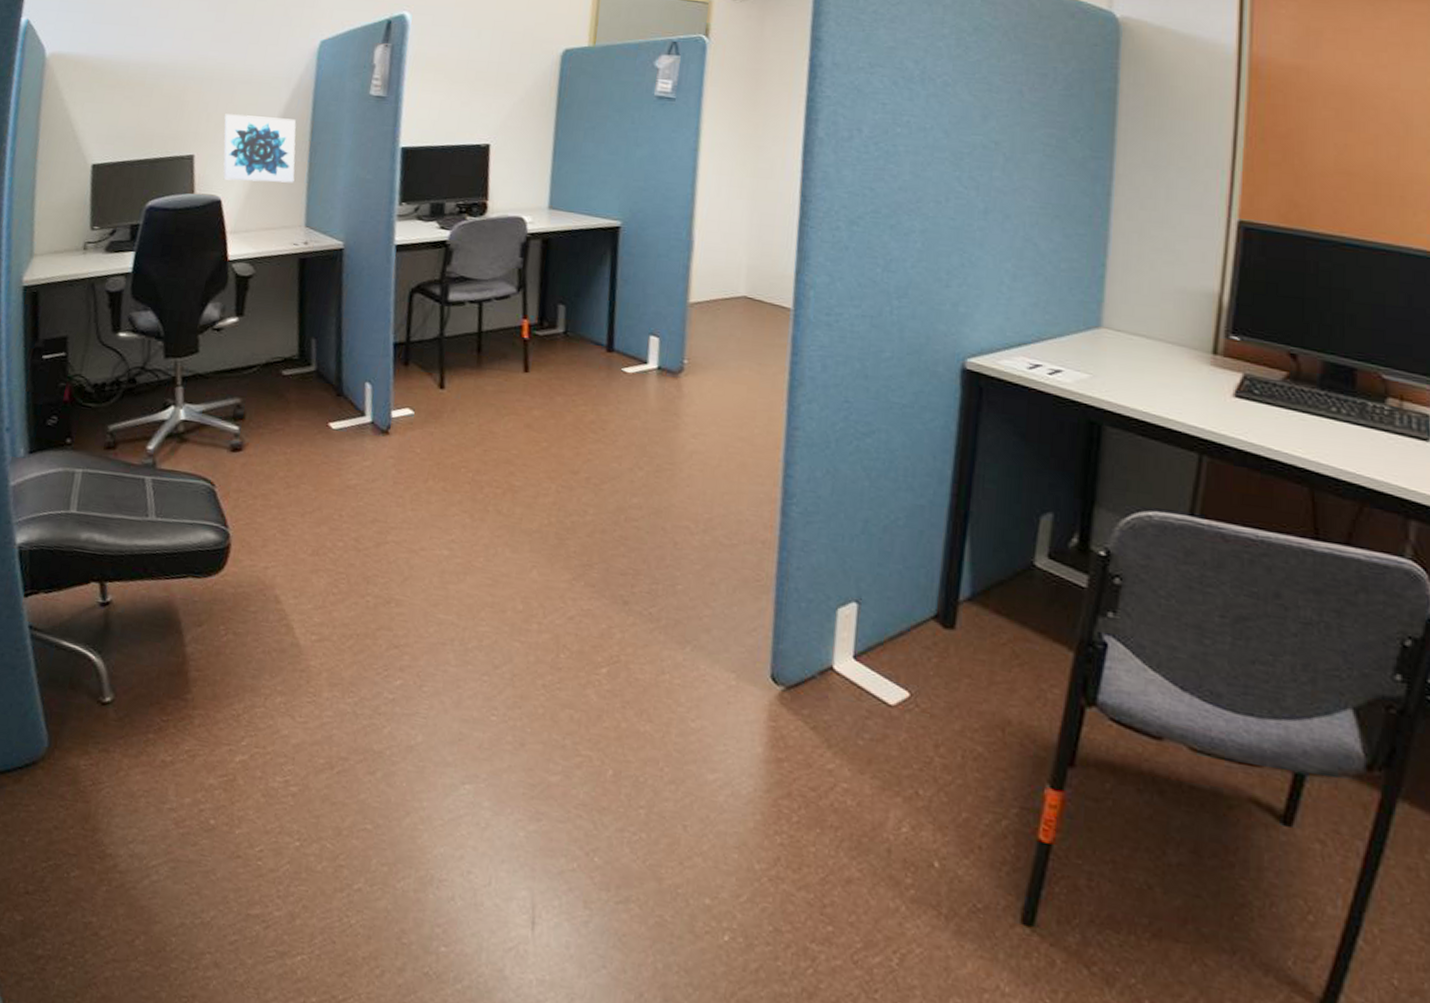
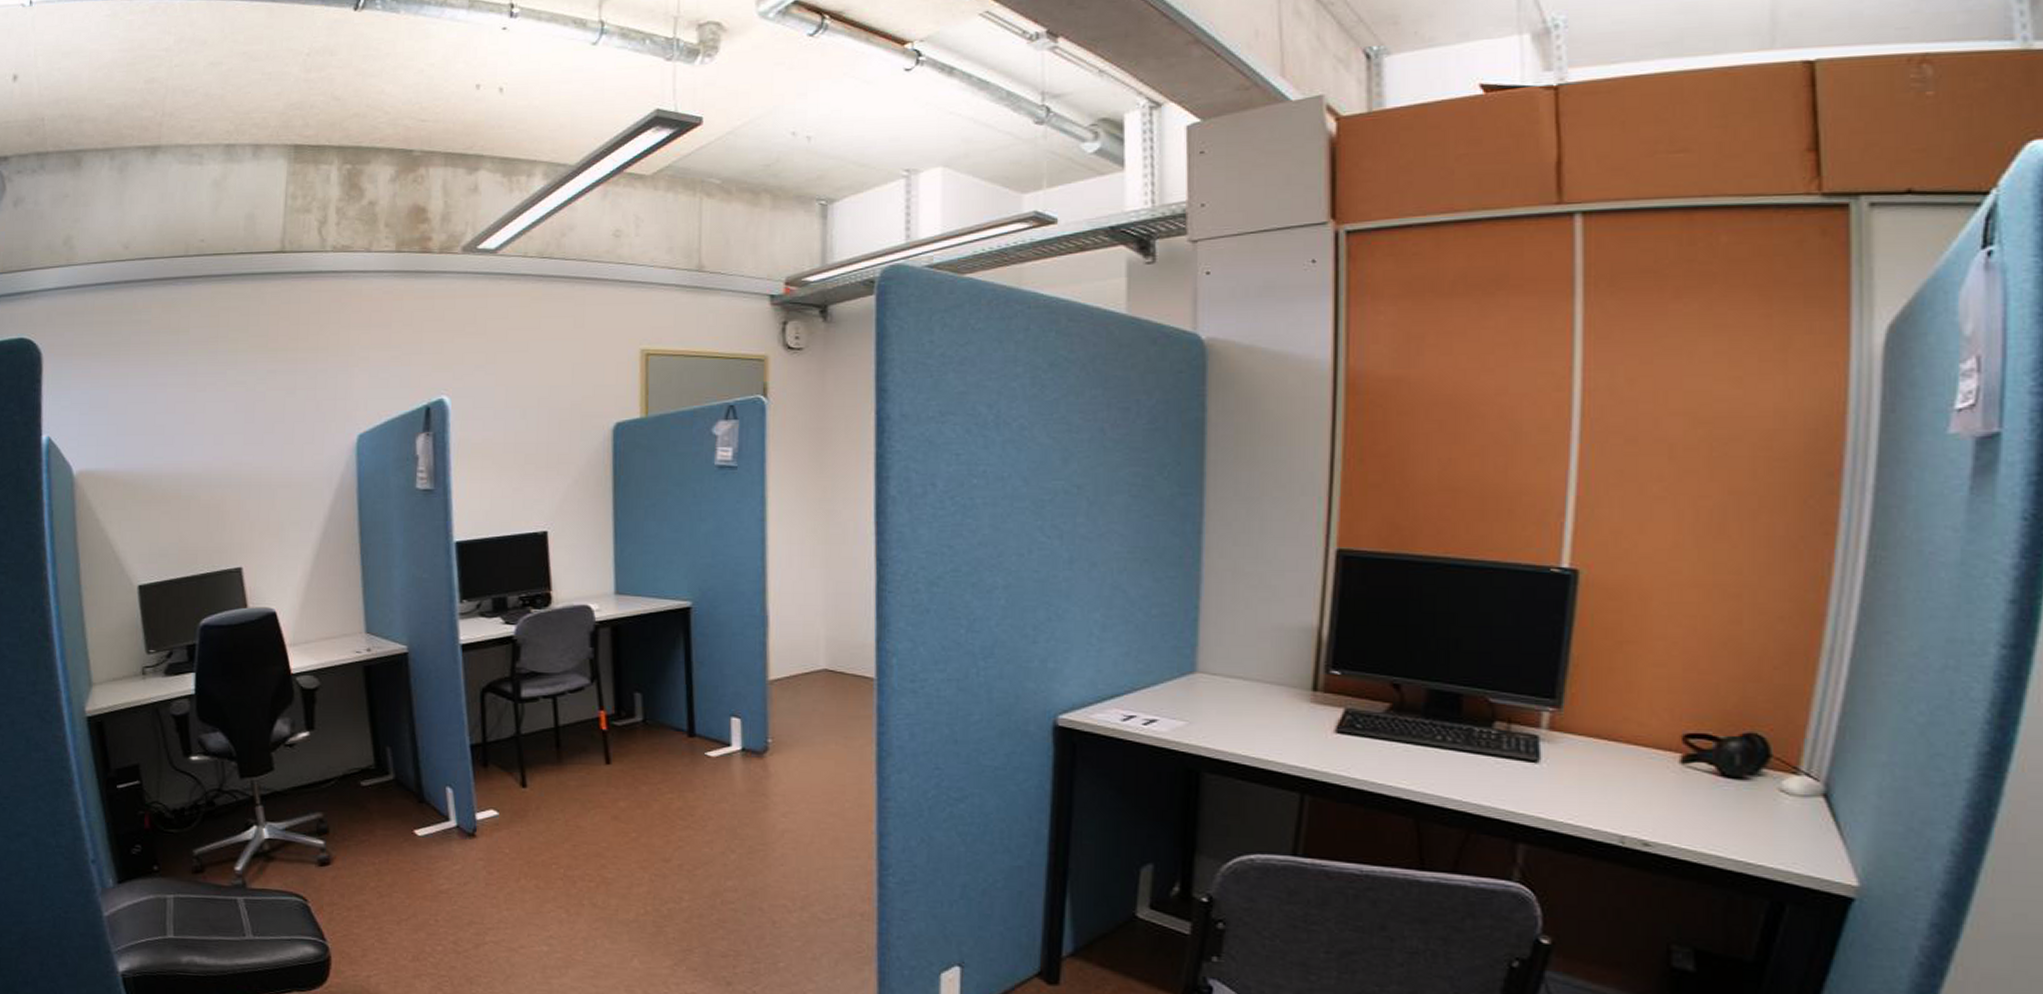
wall art: present [223,114,297,183] -> none [268,521,349,591]

